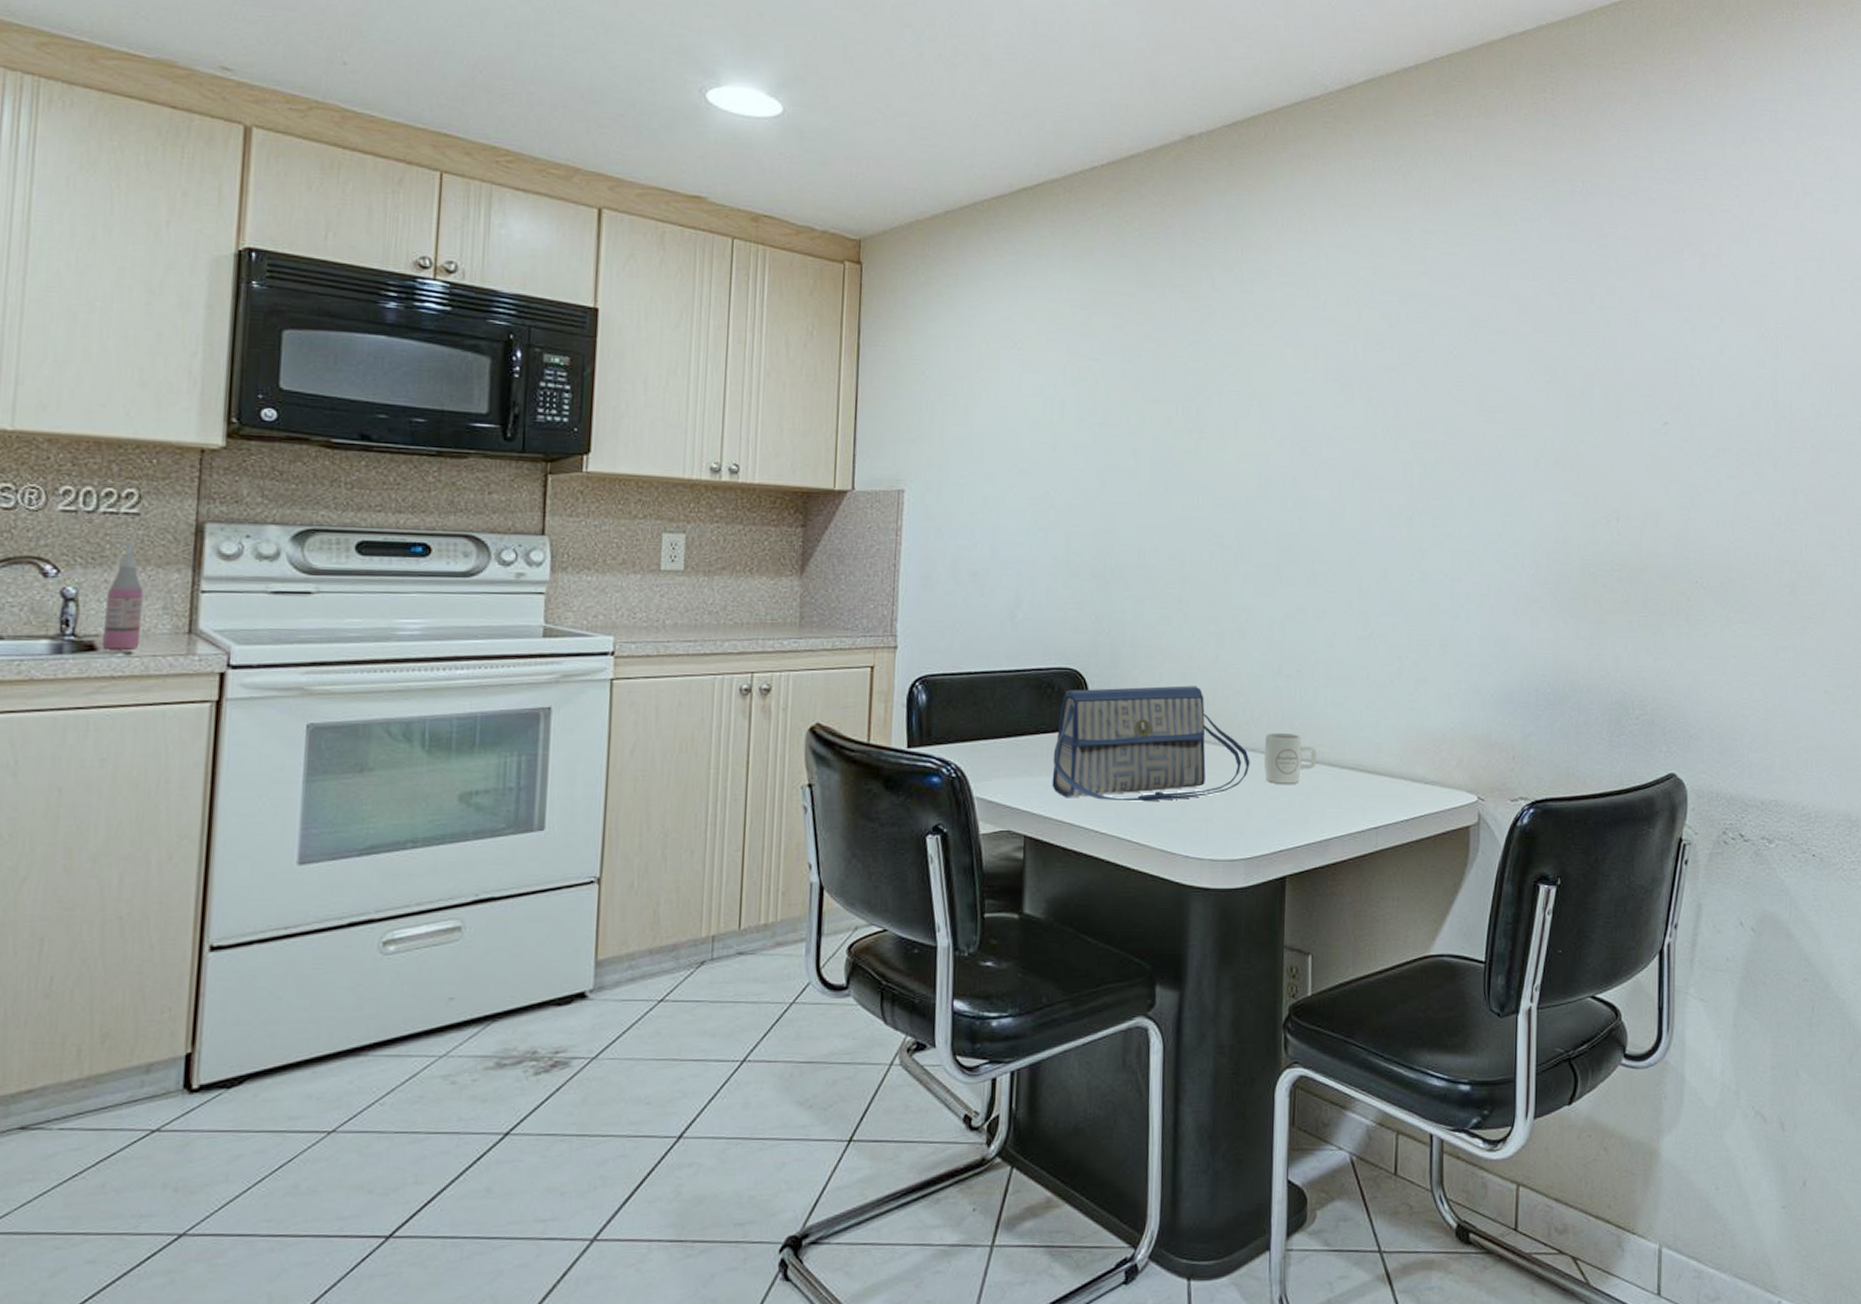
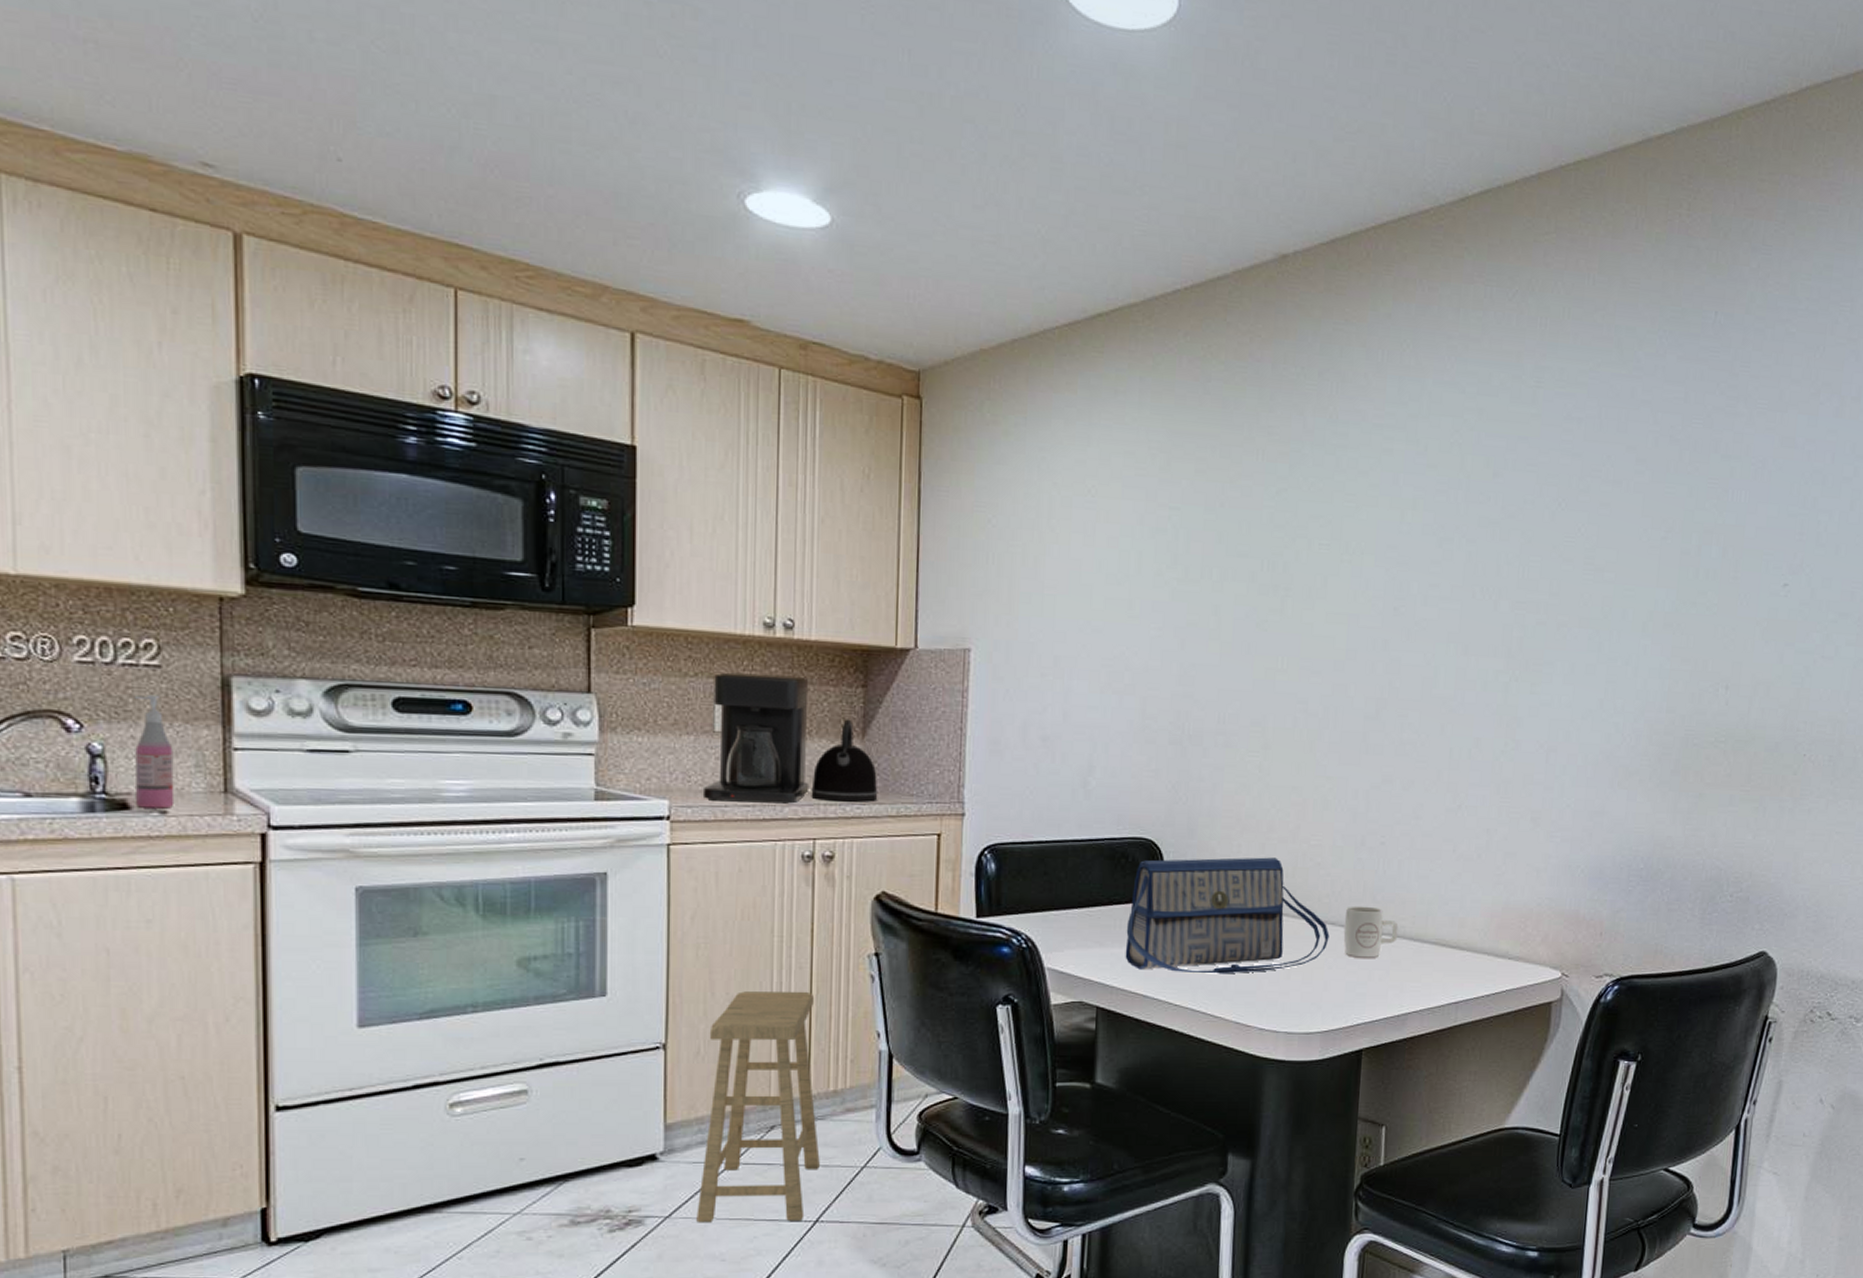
footstool: none [623,823,749,1064] -> present [696,991,820,1223]
coffee maker: none [646,514,751,639] -> present [702,672,810,804]
kettle: none [750,557,815,637] -> present [811,719,878,802]

